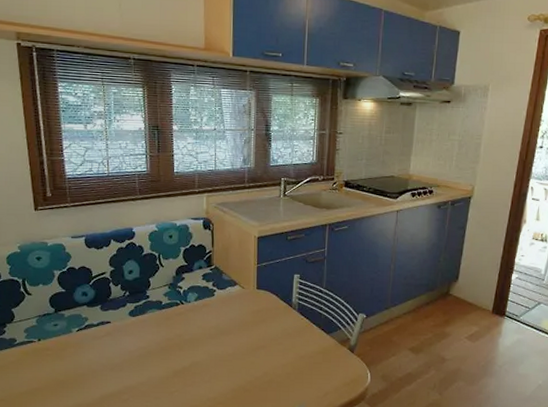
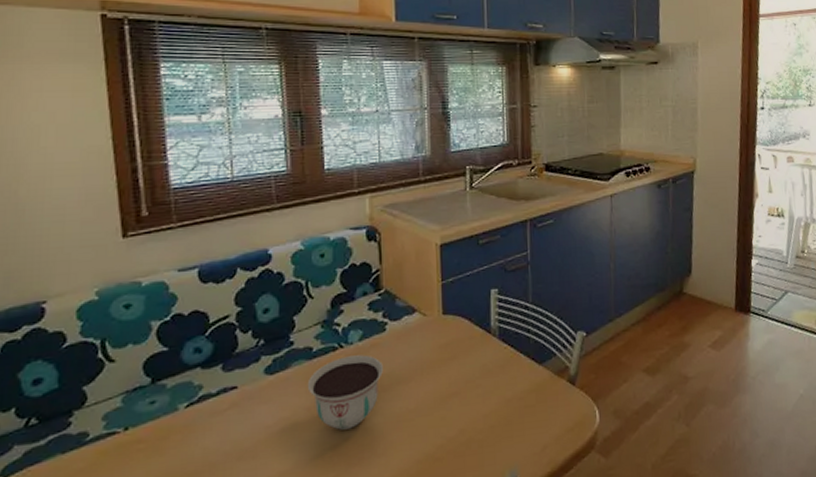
bowl: none [157,310,211,361] -> present [307,354,383,430]

